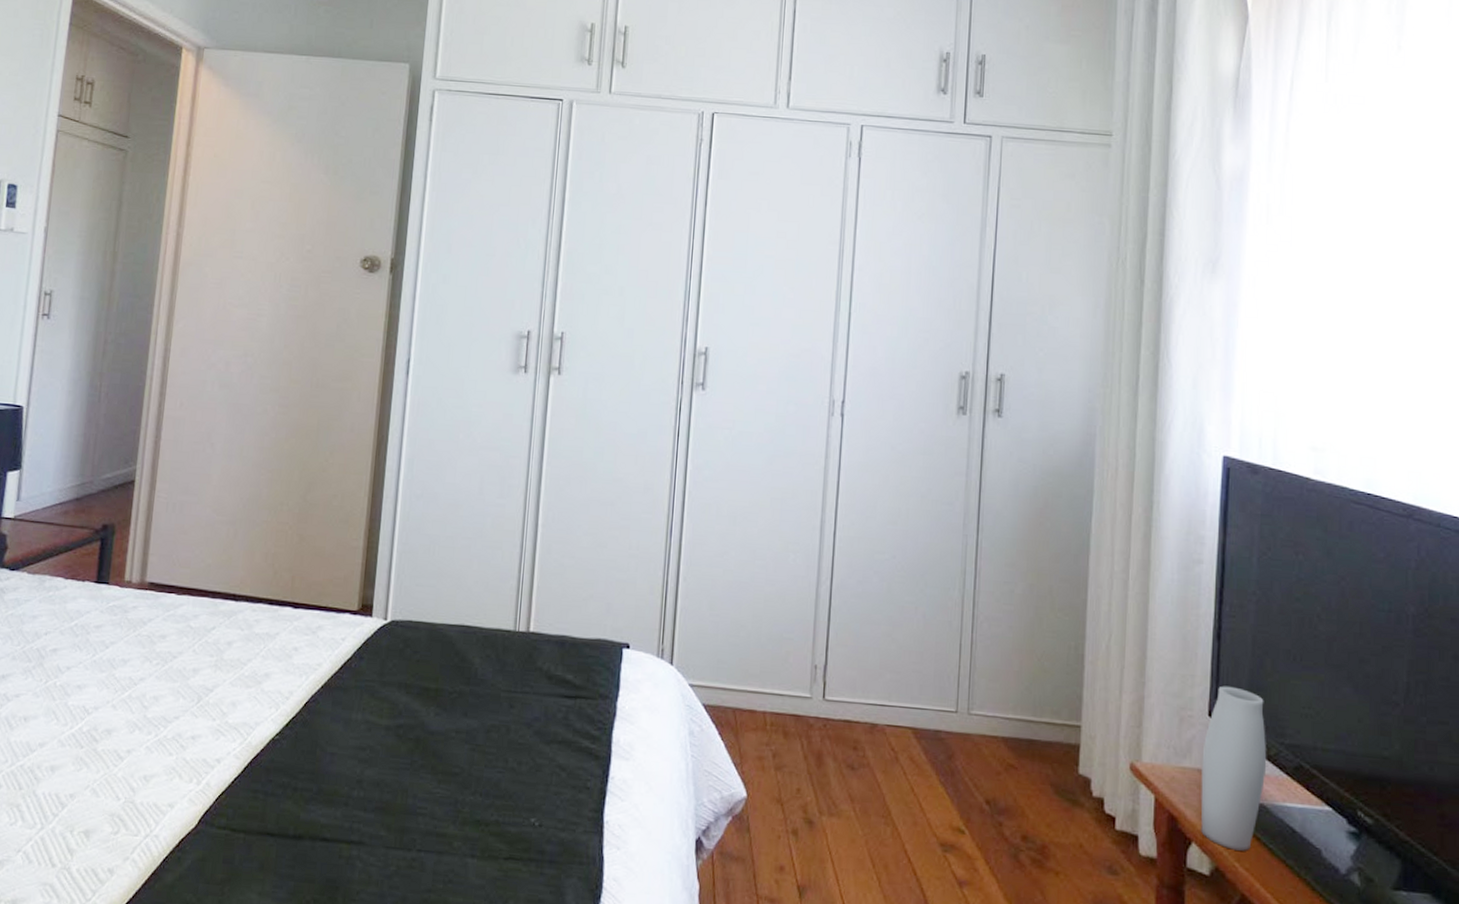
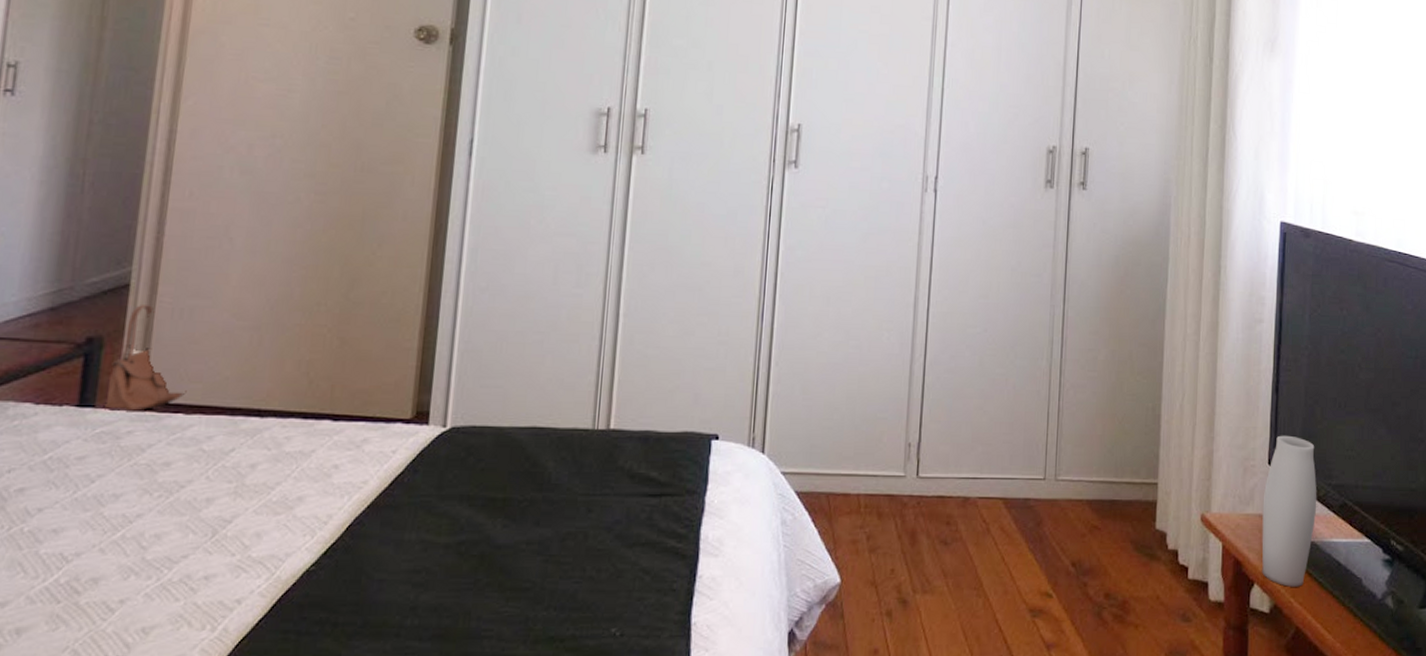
handbag: none [116,498,178,591] -> present [104,303,187,412]

